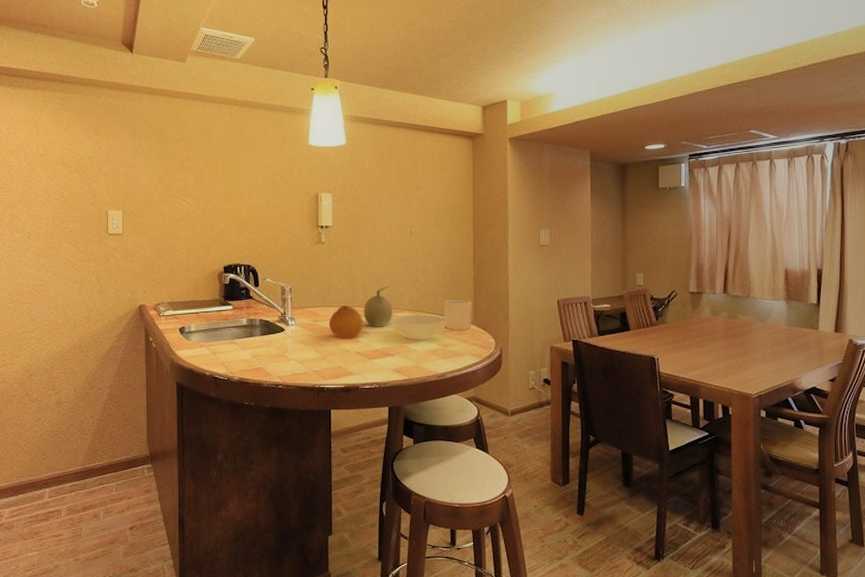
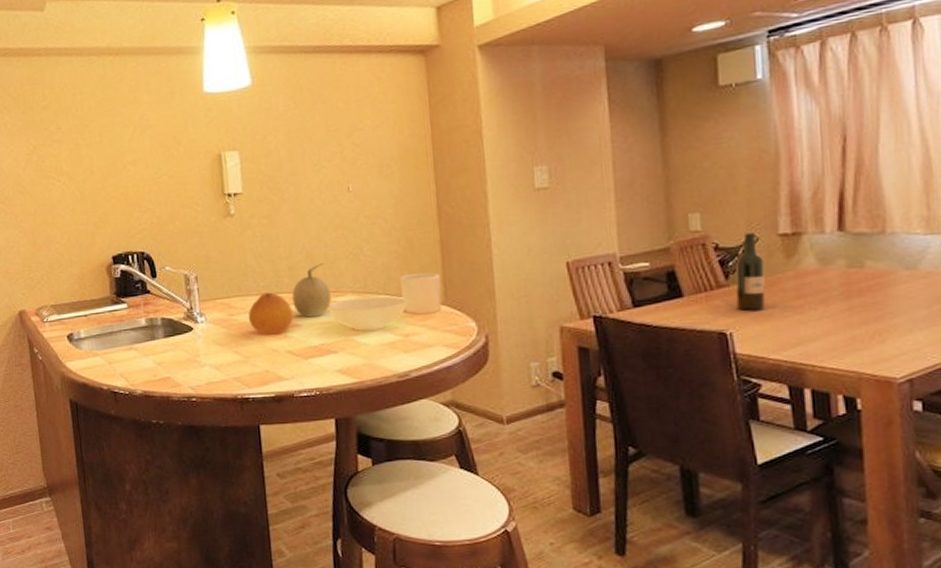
wine bottle: none [662,290,681,344] -> present [735,232,766,311]

